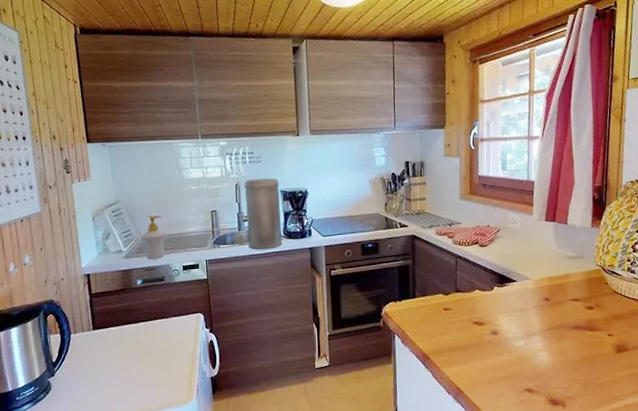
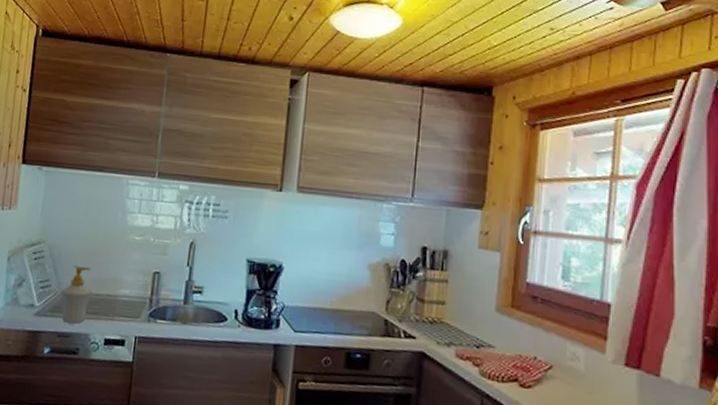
canister: present [244,177,283,250] -> none [192,238,247,338]

